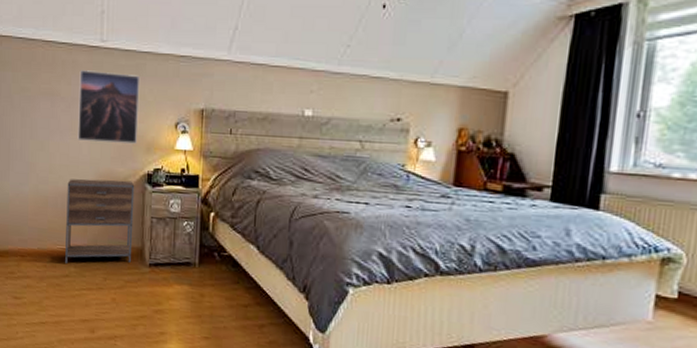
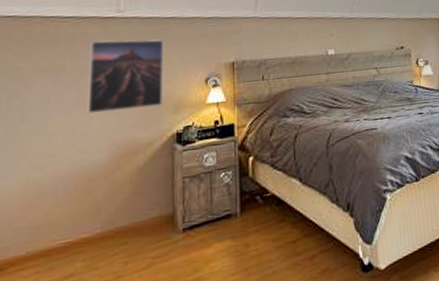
nightstand: present [65,179,135,263] -> none [68,144,162,260]

